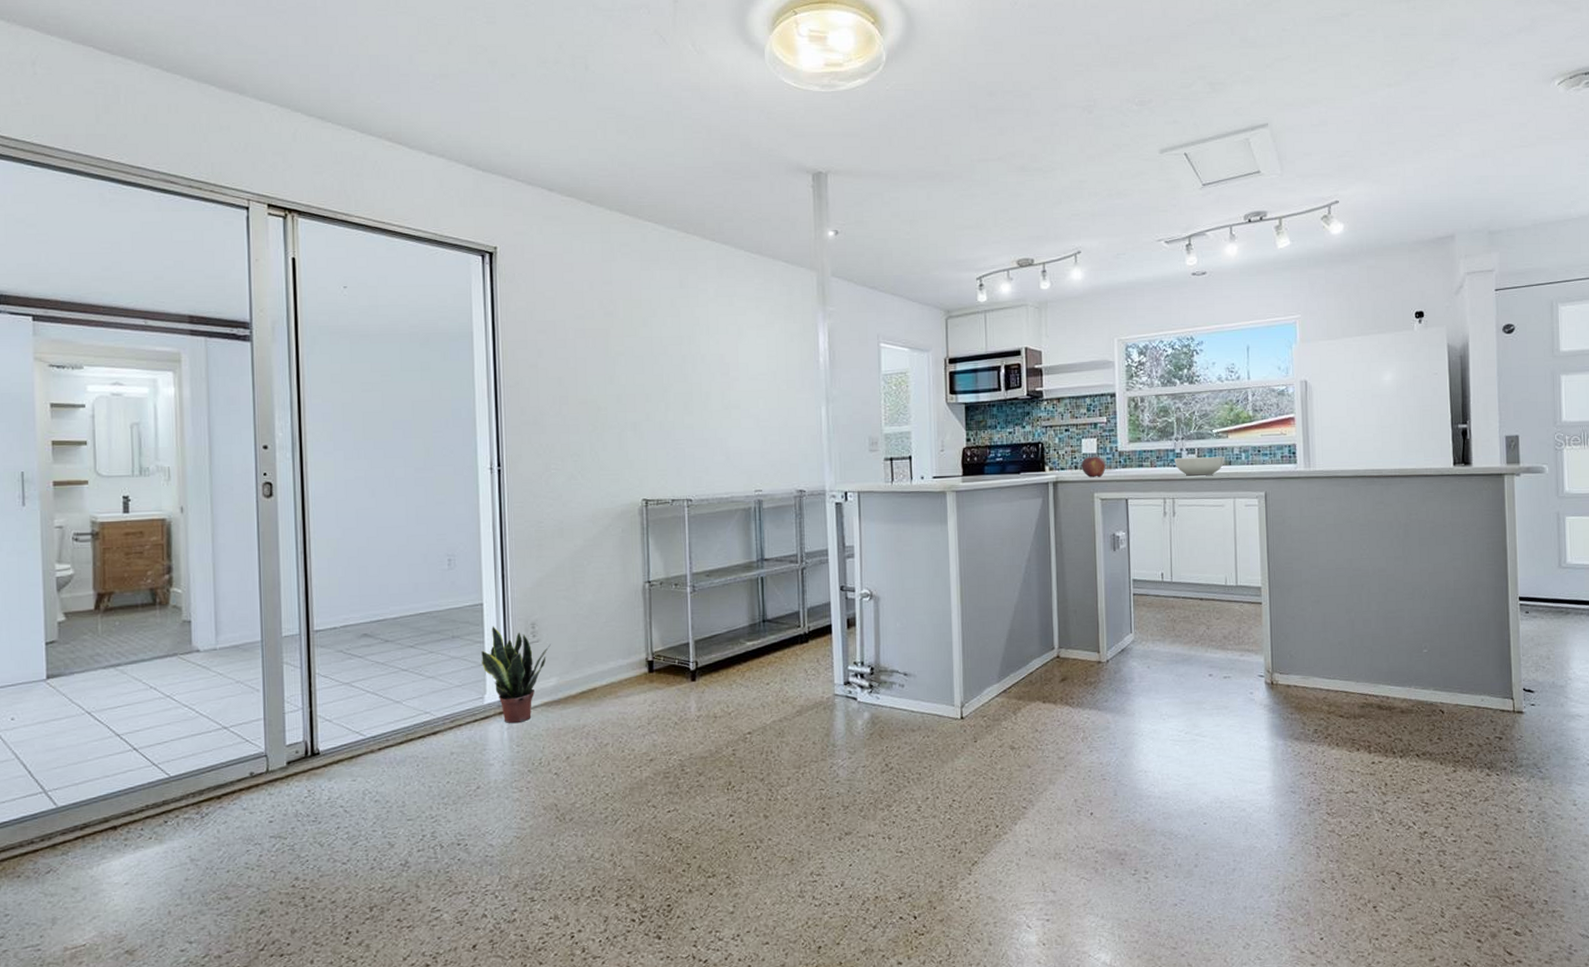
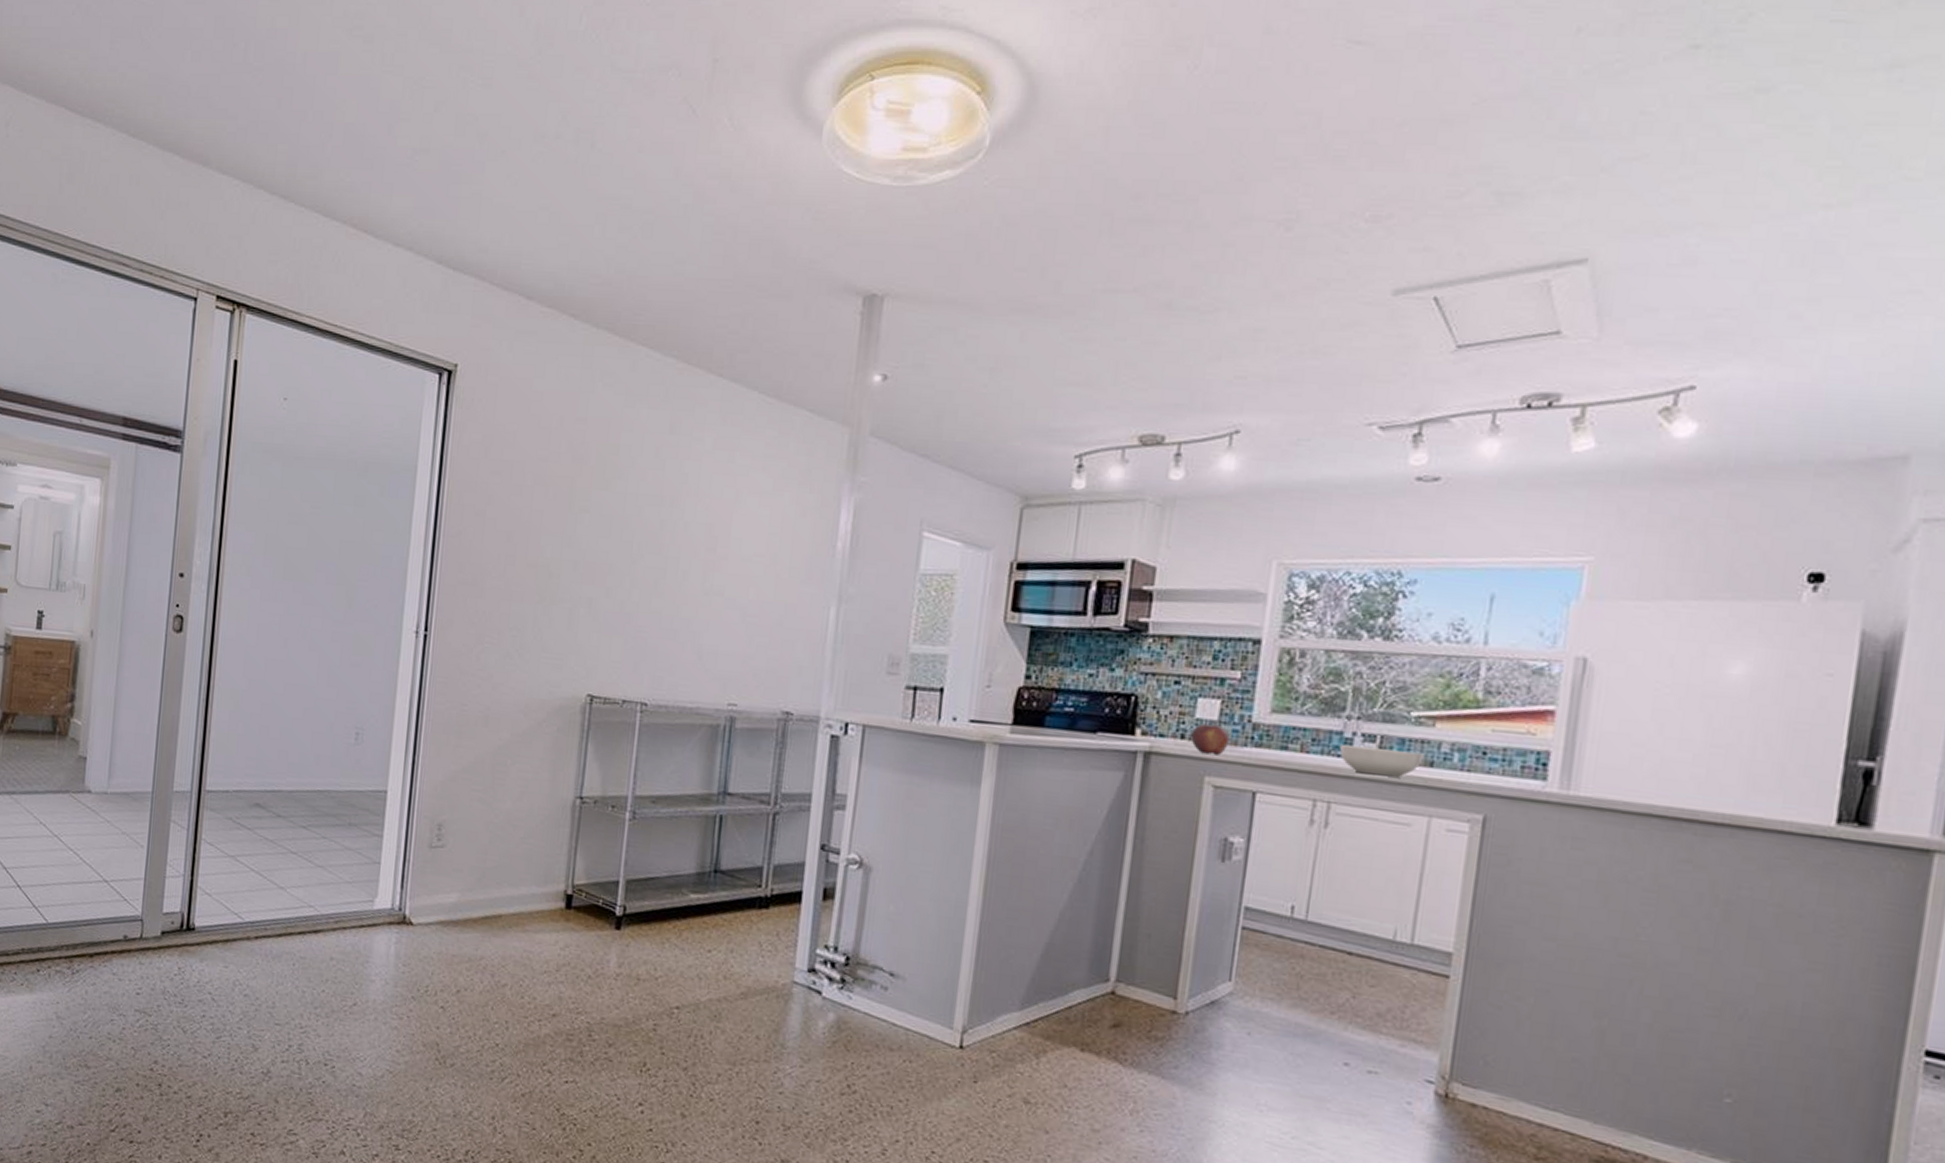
potted plant: present [481,626,551,724] -> none [377,819,457,939]

